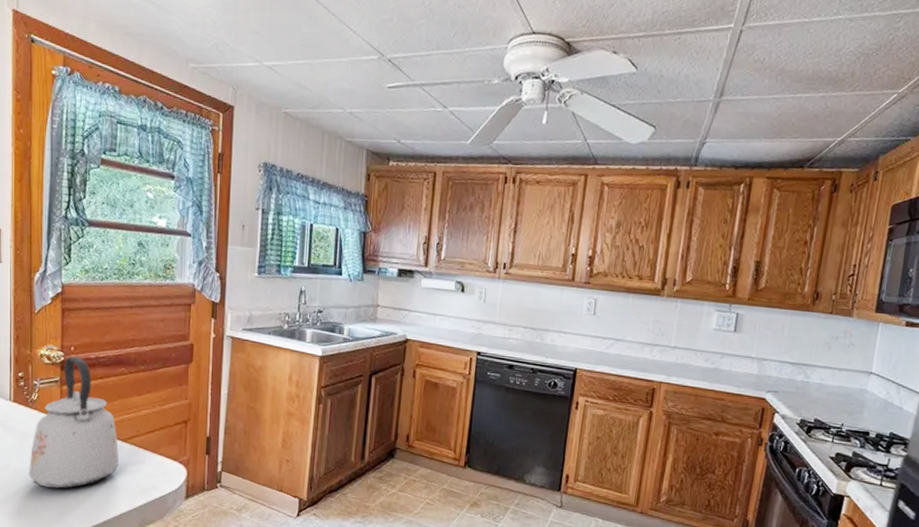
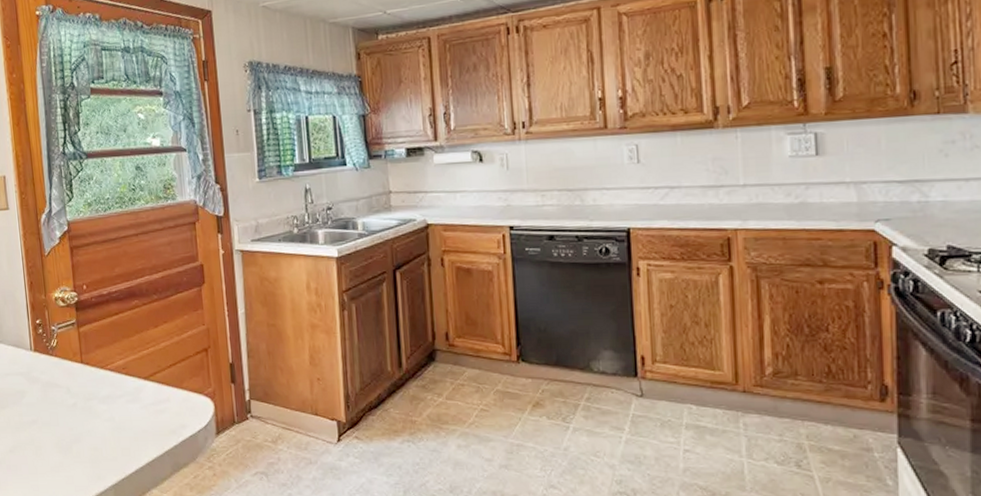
kettle: present [28,356,120,489] -> none [56,294,145,439]

